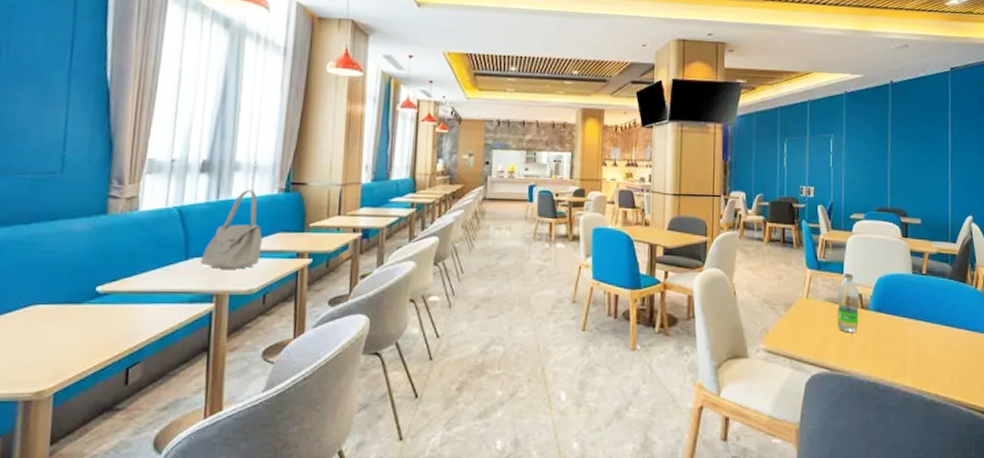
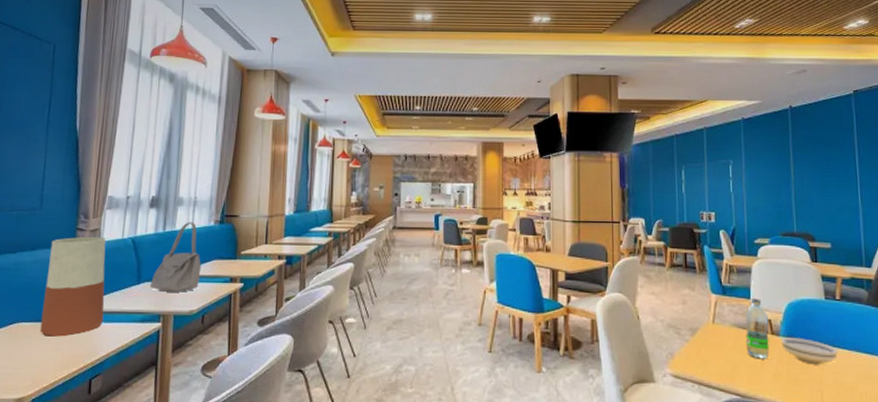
vase: none [63,205,146,321] -> present [40,236,106,337]
bowl: none [870,312,921,338] -> present [781,338,838,365]

